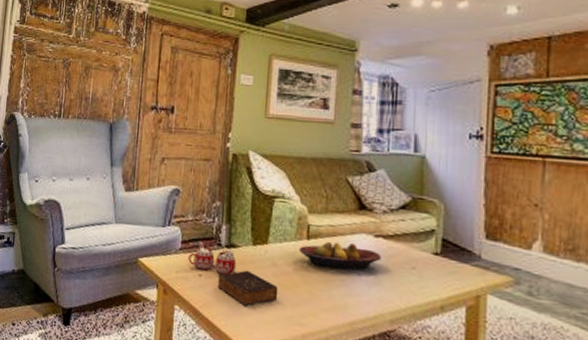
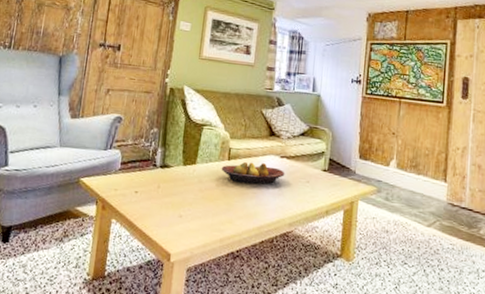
mug: present [188,242,237,275] -> none [126,163,169,192]
book: present [217,270,279,306] -> none [151,186,203,217]

